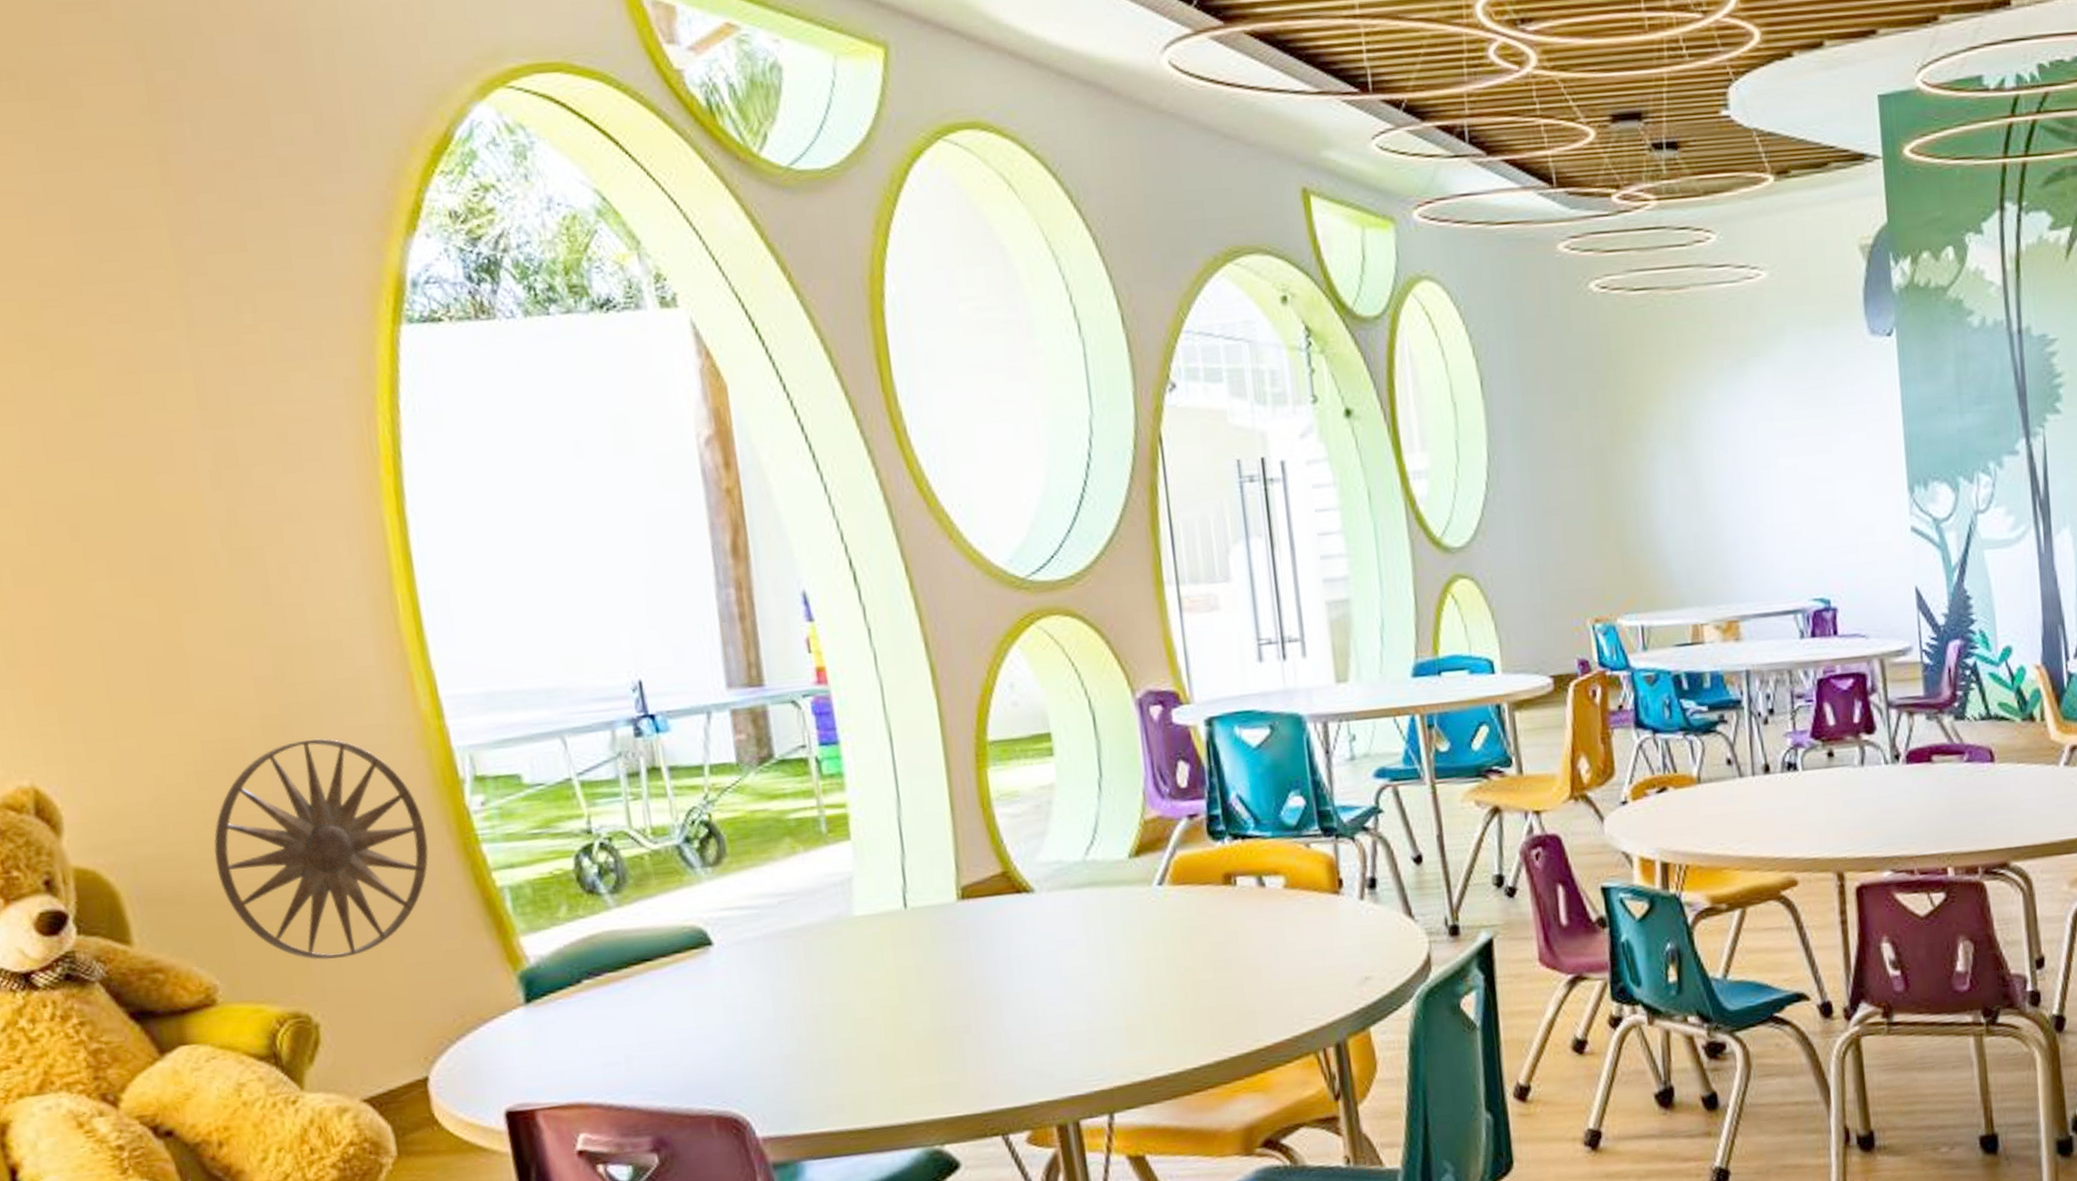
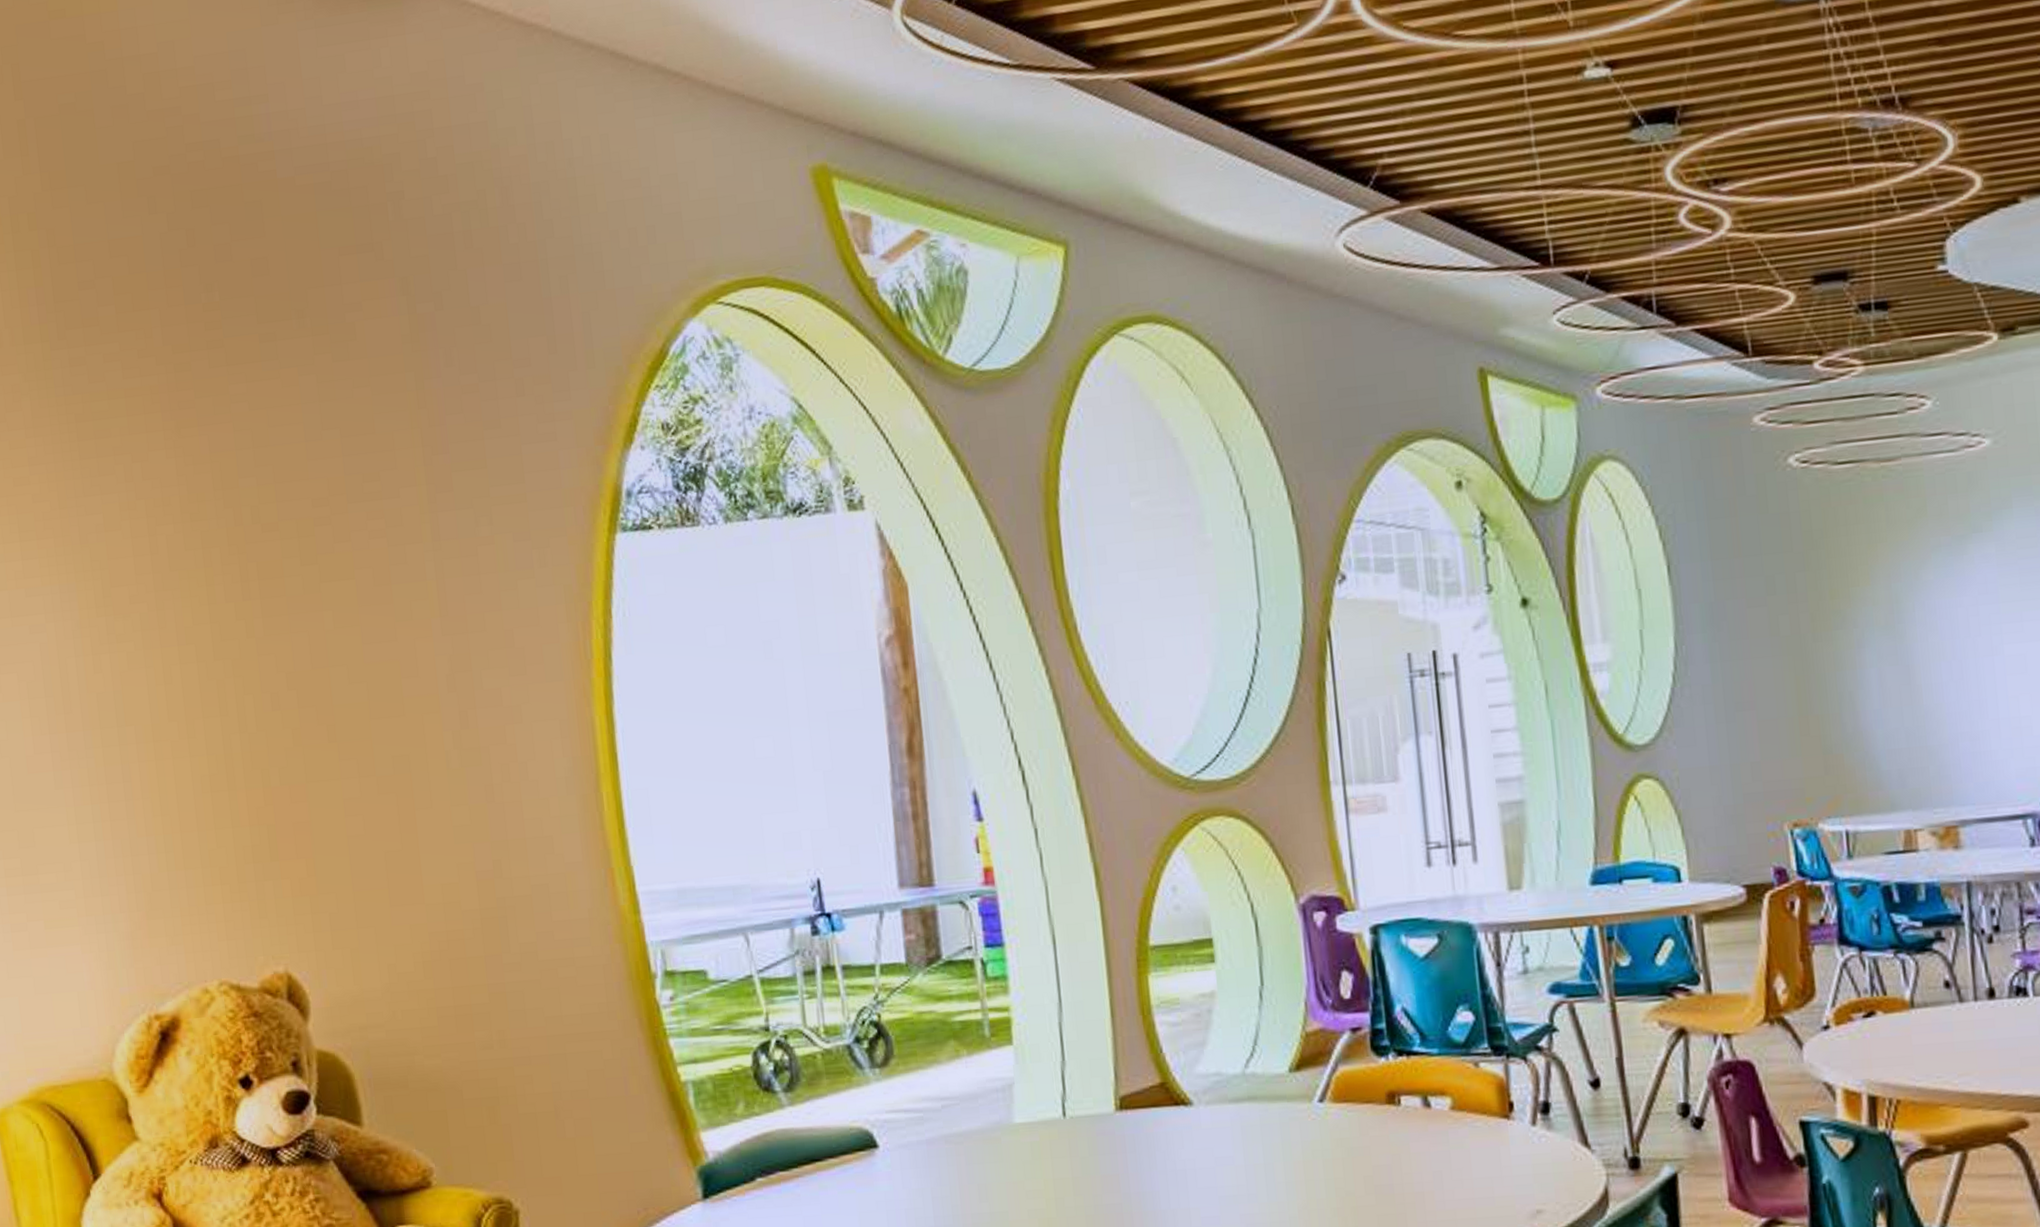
wall art: present [213,738,429,960] -> none [435,931,621,1148]

